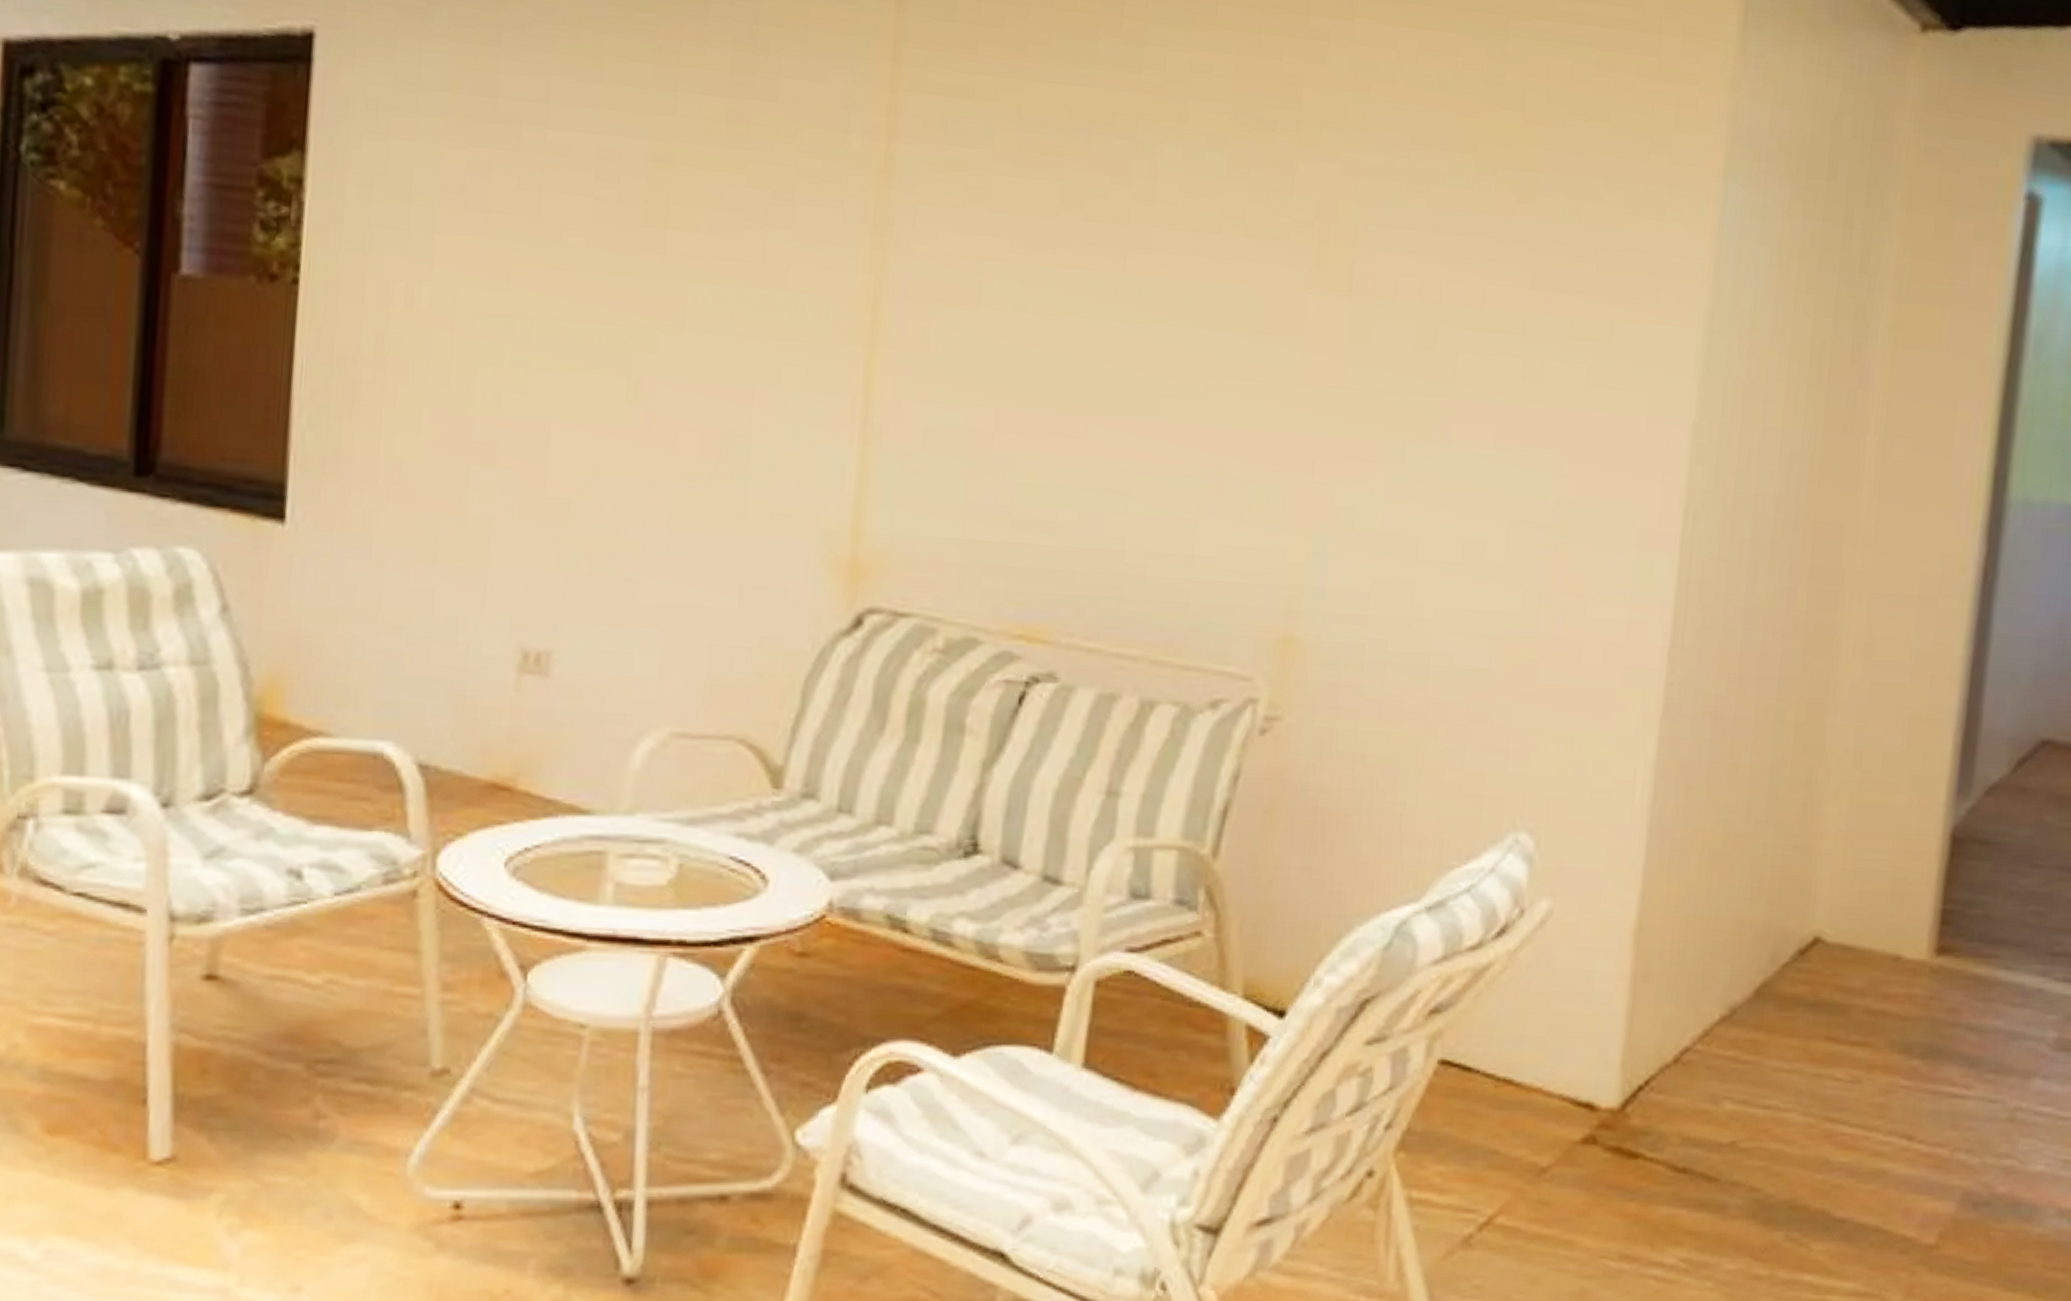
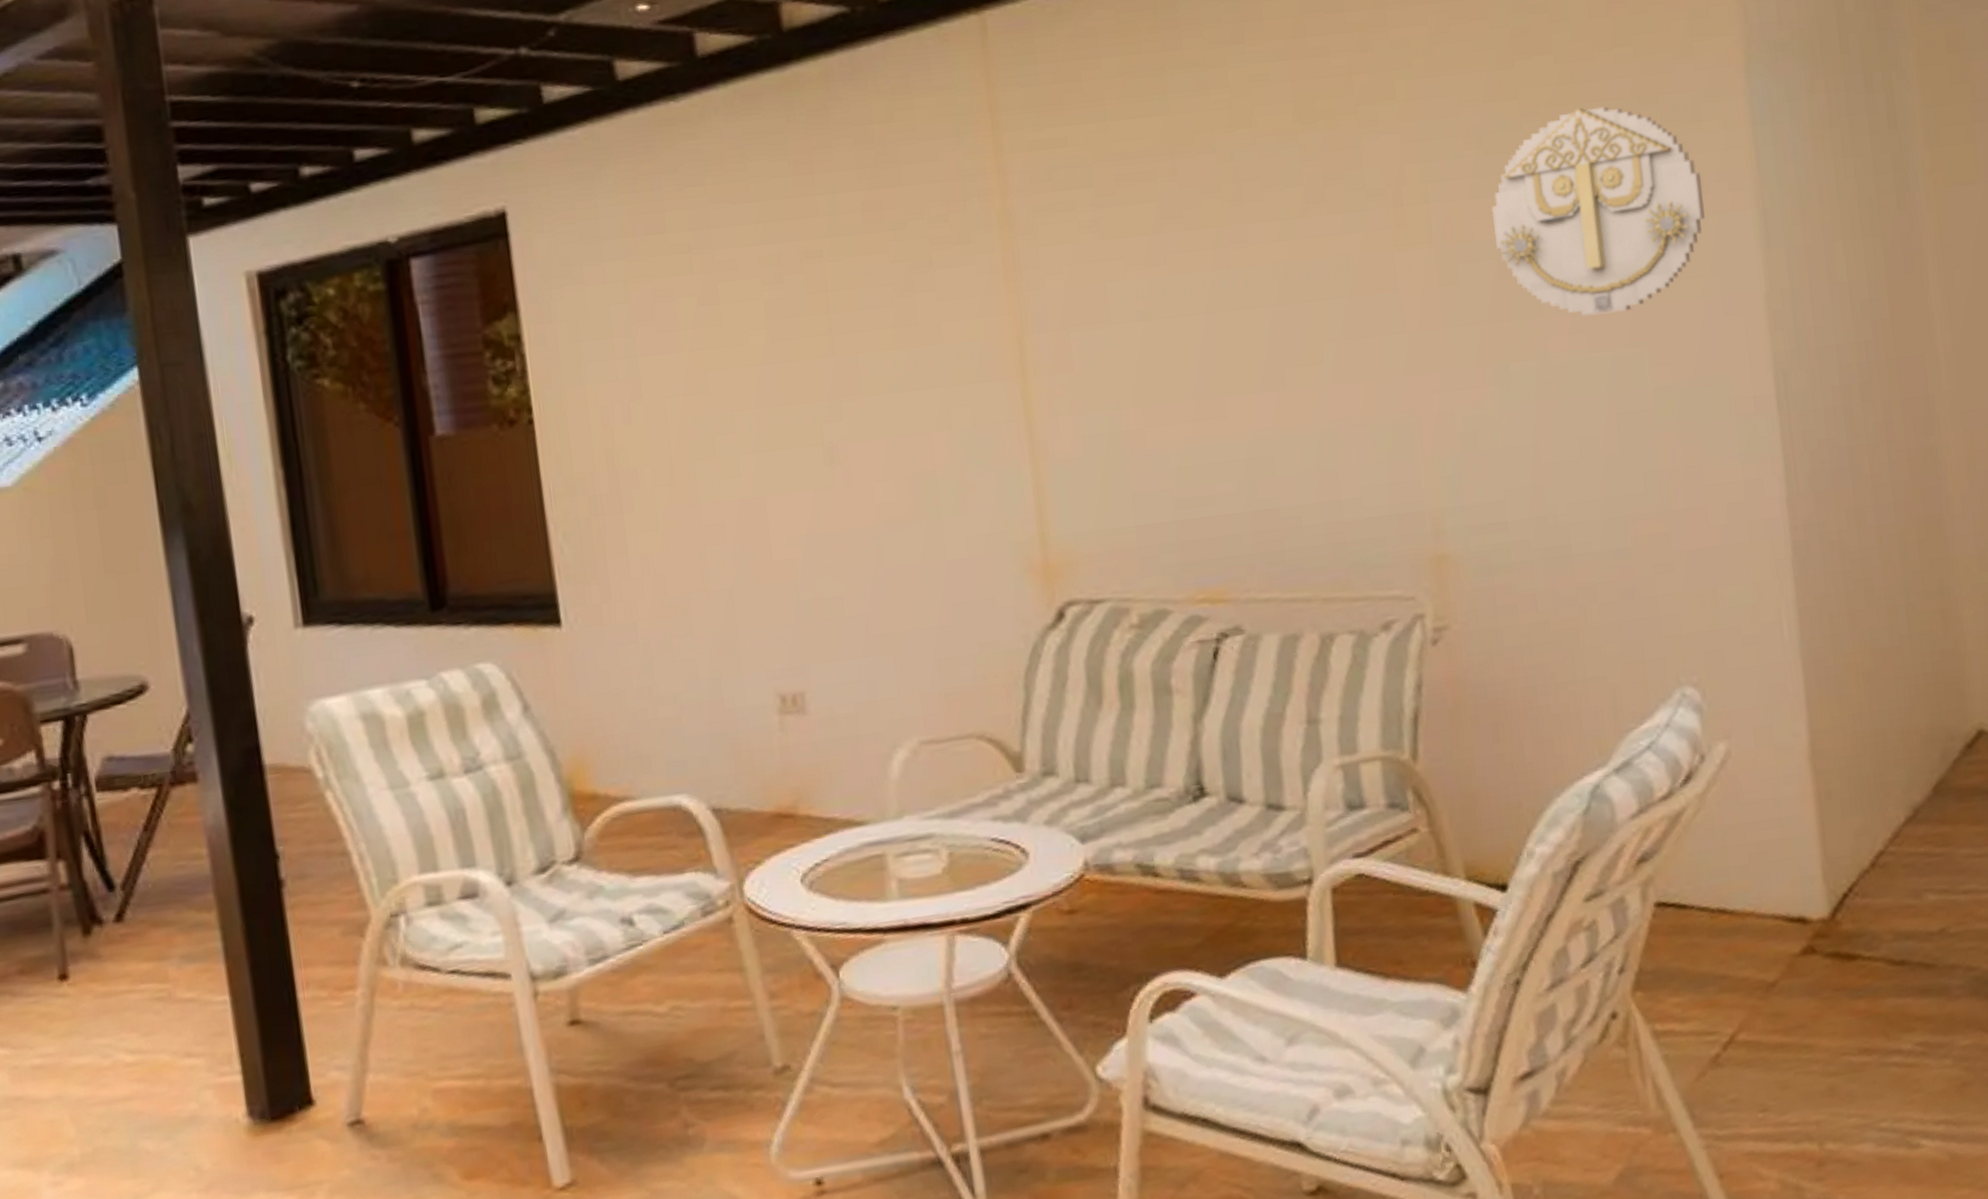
wall decoration: none [1419,177,1653,411] -> present [1491,106,1705,316]

